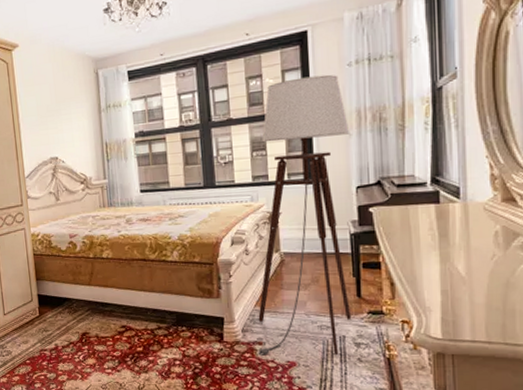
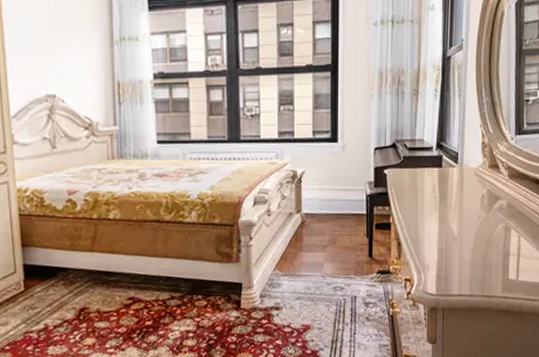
floor lamp: present [258,74,352,356] -> none [274,31,372,321]

